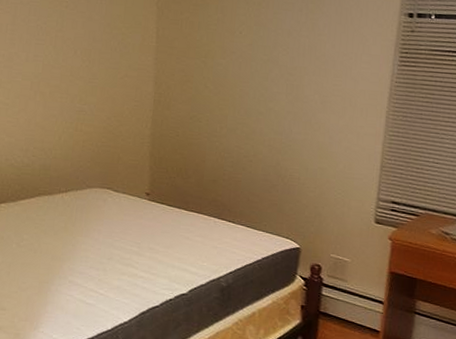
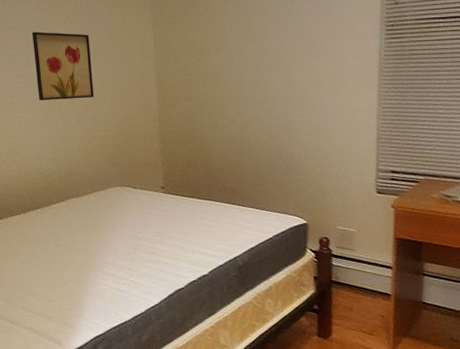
wall art: none [19,9,86,88] -> present [32,31,94,100]

